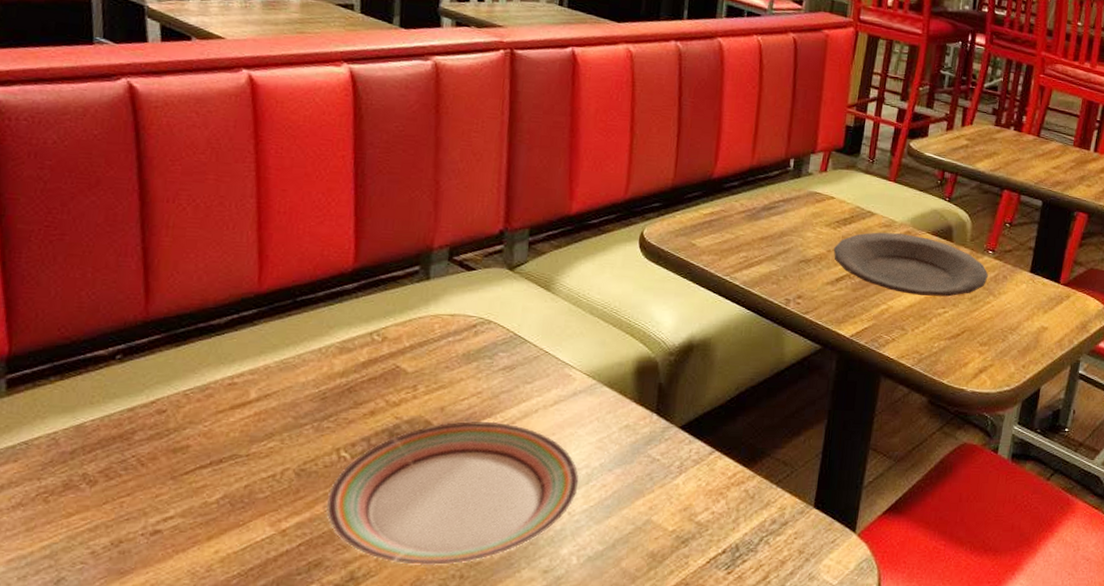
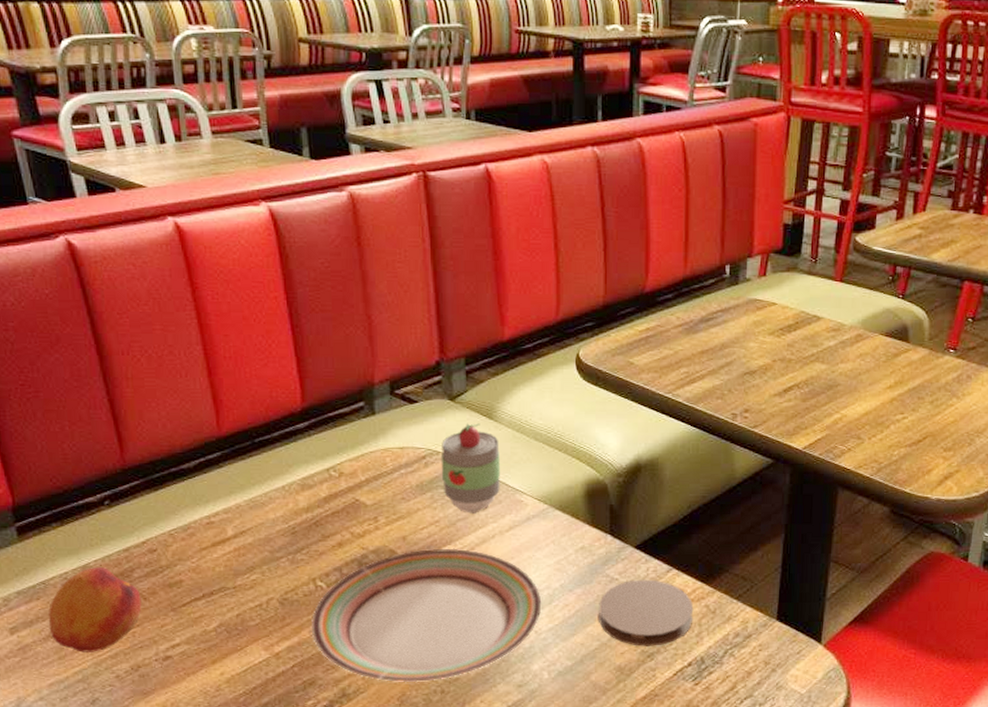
fruit: none [22,427,139,524] -> present [48,567,142,652]
beverage cup: none [490,293,554,386] -> present [441,423,500,514]
coaster: none [636,461,733,532] -> present [599,579,694,646]
plate: present [833,232,988,297] -> none [779,337,950,402]

